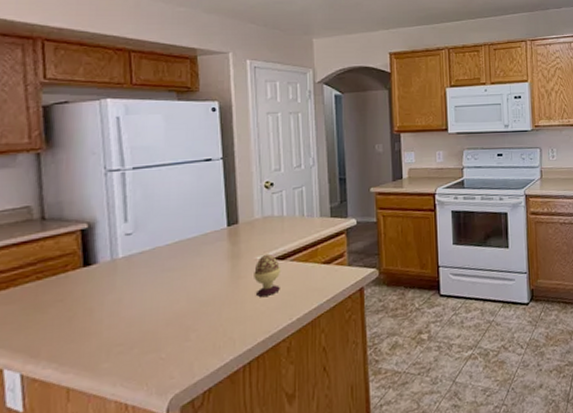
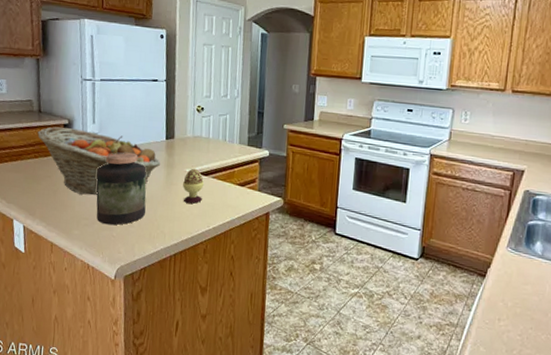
fruit basket: none [40,231,223,315] -> present [37,127,161,195]
jar: none [133,250,206,346] -> present [96,152,147,225]

